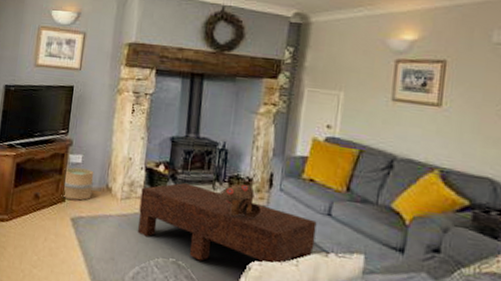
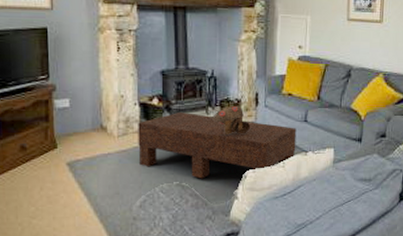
bucket: present [61,167,95,201] -> none [51,112,86,145]

